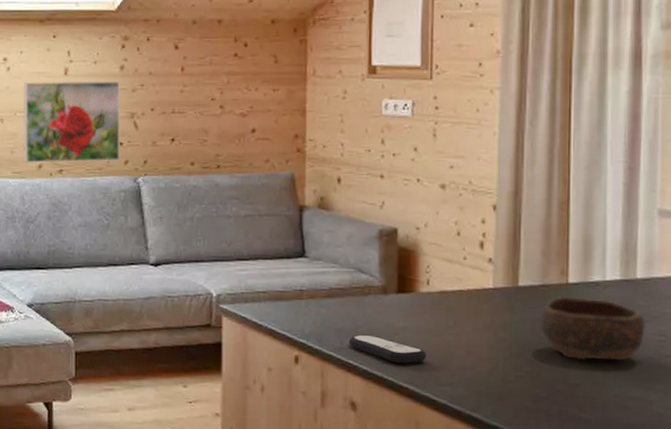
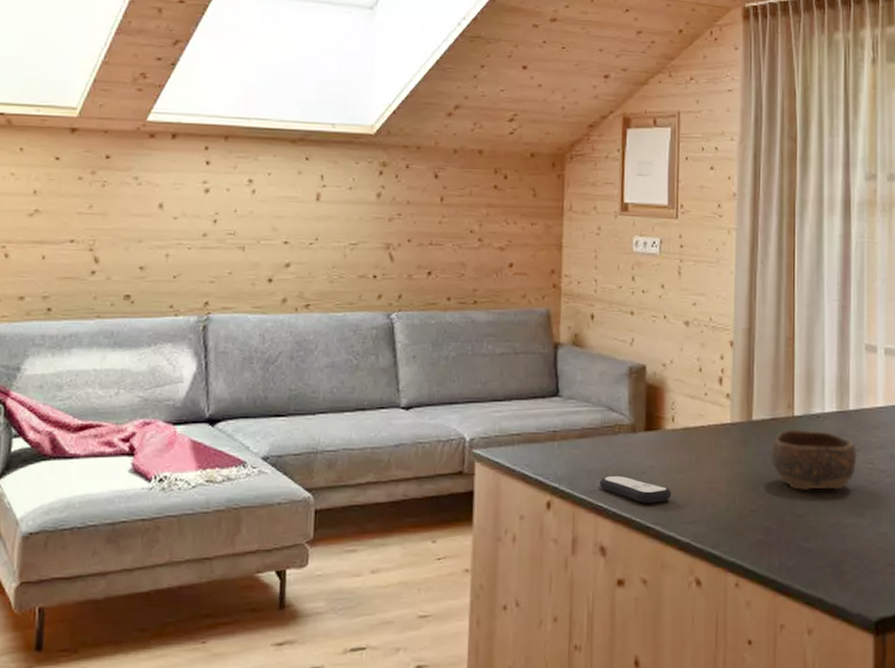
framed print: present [23,81,121,164] -> none [267,207,376,298]

